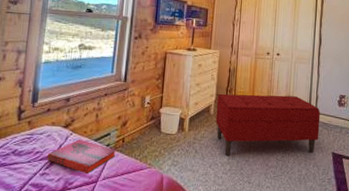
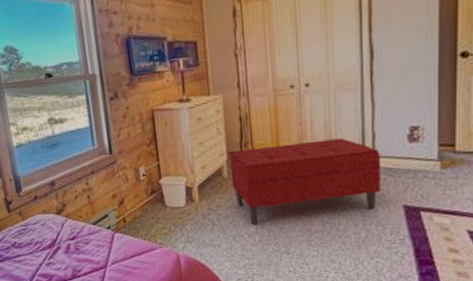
hardback book: present [46,139,117,175] -> none [47,224,120,260]

